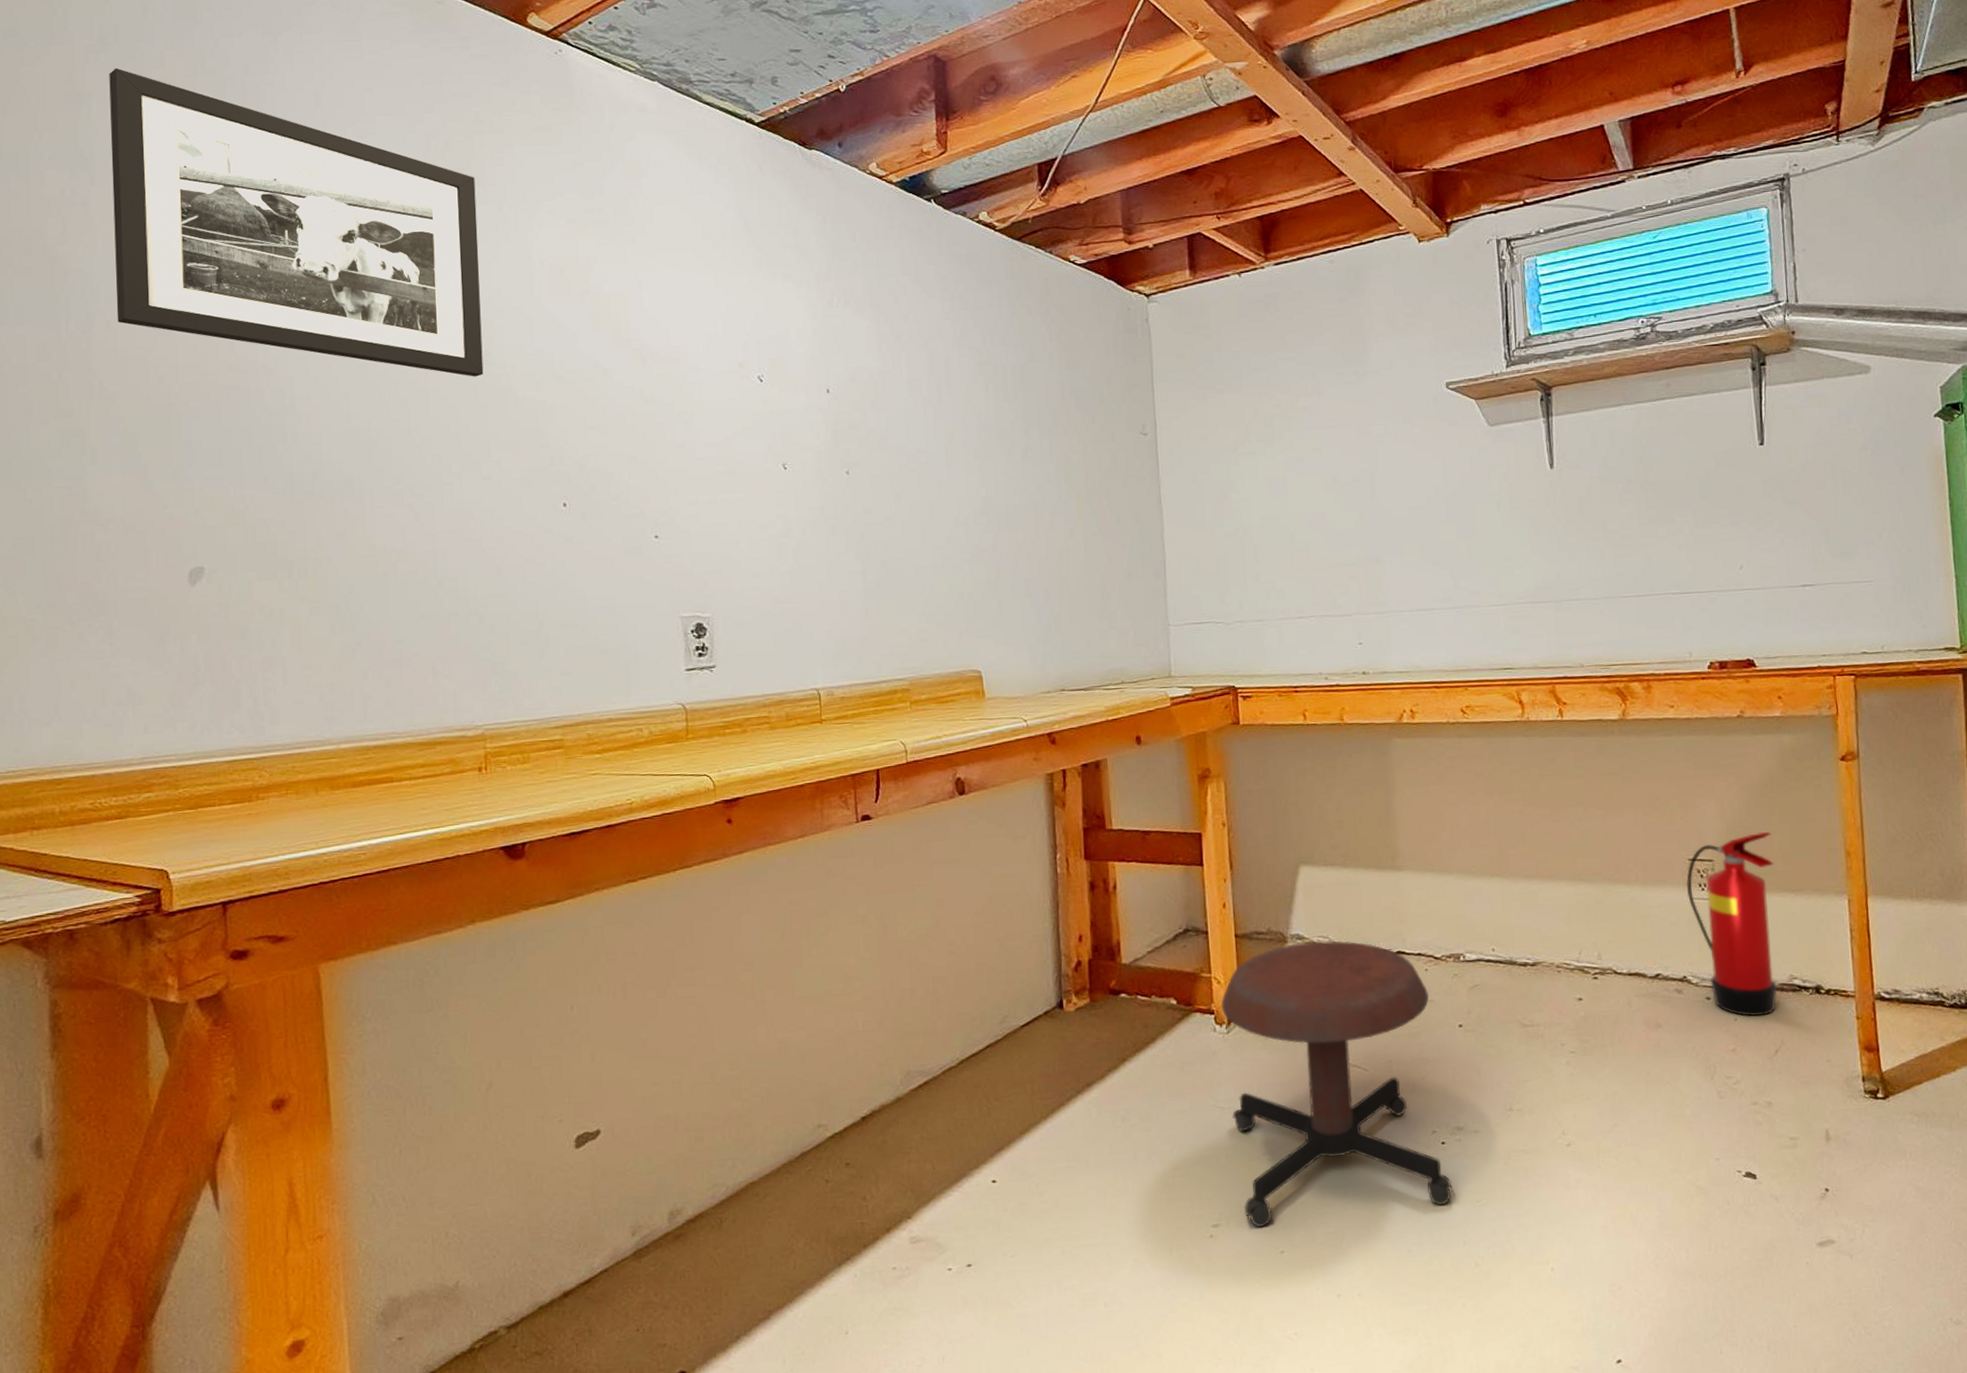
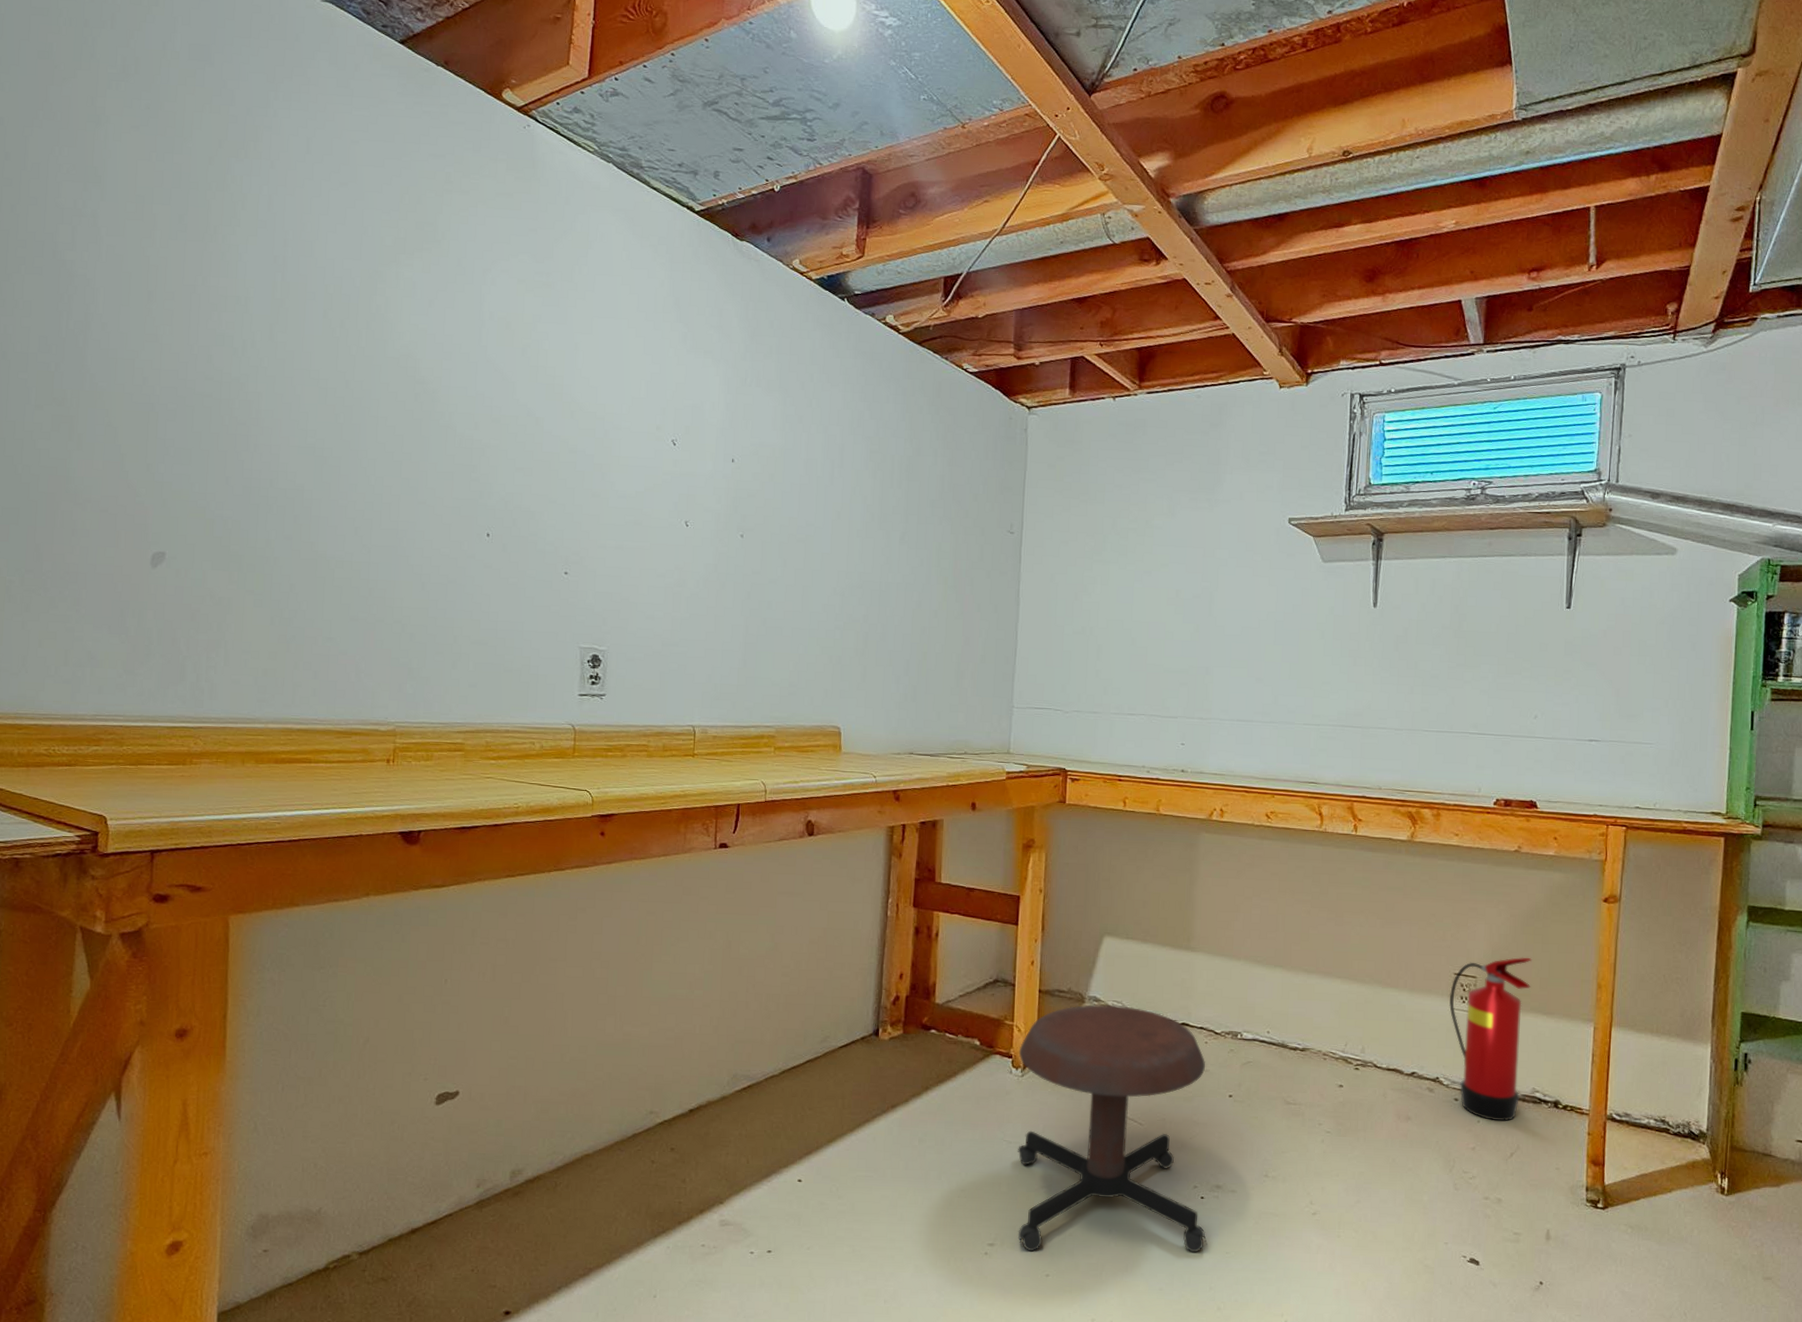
picture frame: present [109,67,484,377] -> none [112,96,440,411]

